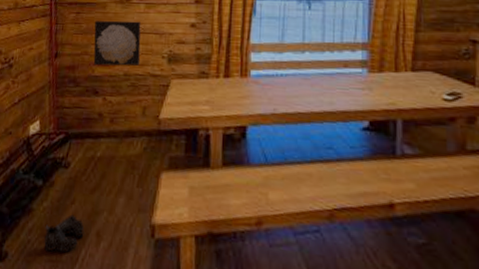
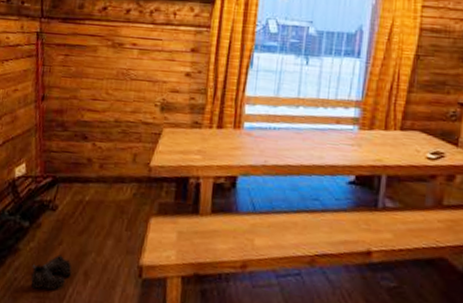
wall art: present [93,20,141,67] -> none [82,64,134,113]

